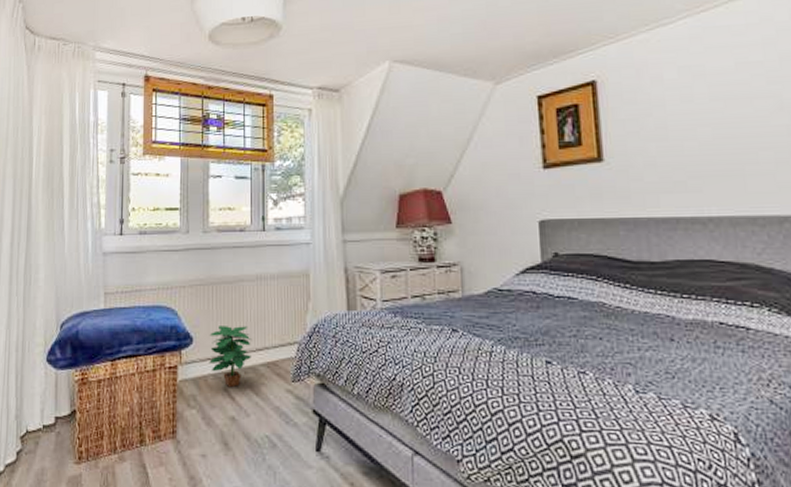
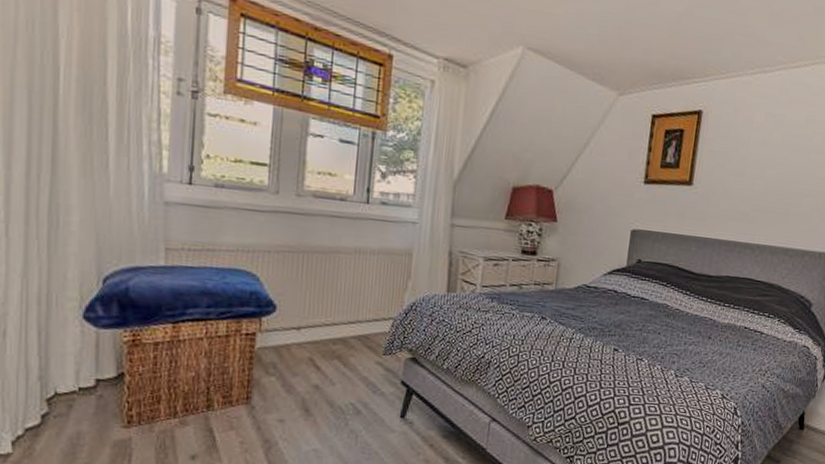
potted plant: present [209,326,253,388] -> none [294,296,345,358]

